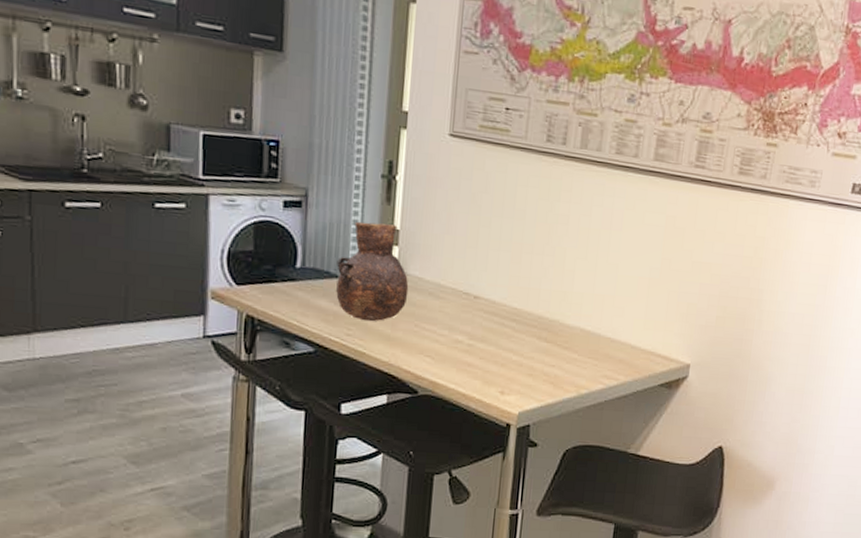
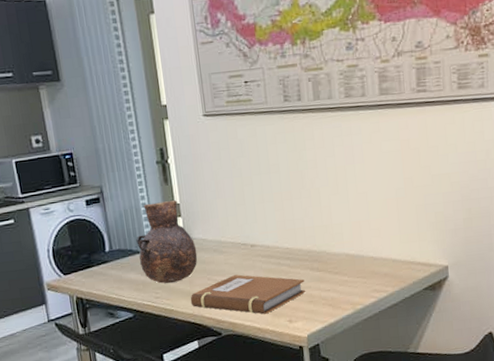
notebook: none [388,326,528,379] -> present [190,274,306,315]

